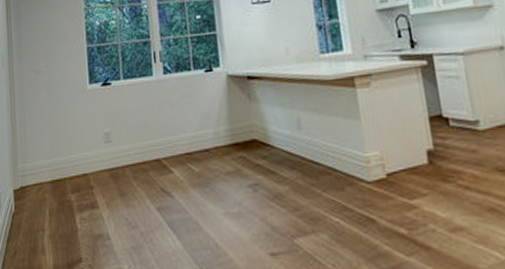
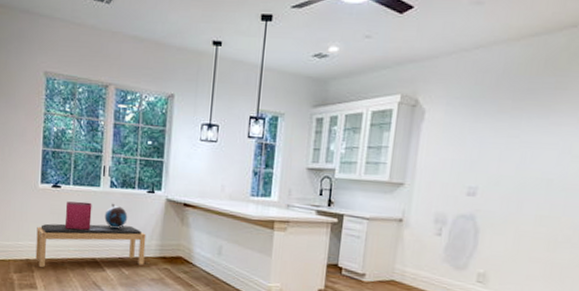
bench: none [90,114,216,180] -> present [35,223,146,267]
storage bin: none [118,95,149,131] -> present [64,201,92,230]
decorative globe: none [162,91,188,120] -> present [104,203,128,229]

